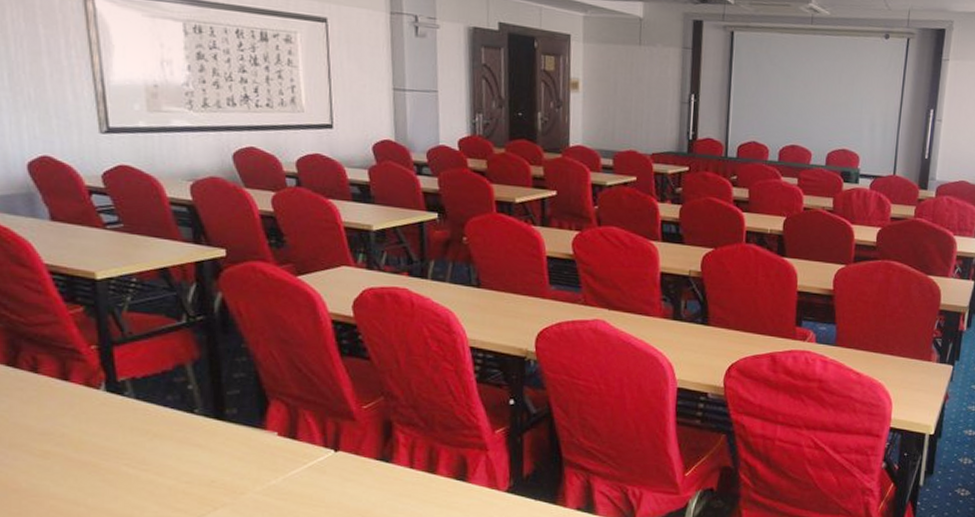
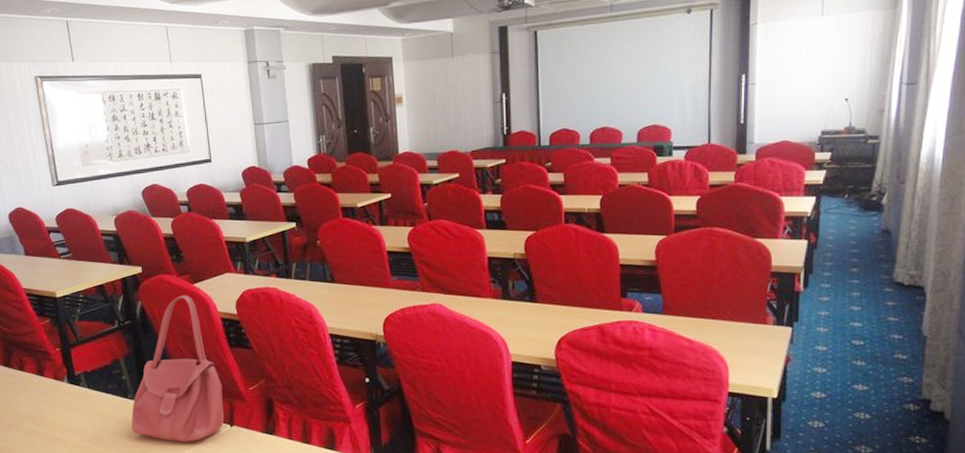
handbag: none [197,289,328,470] -> present [131,295,225,442]

